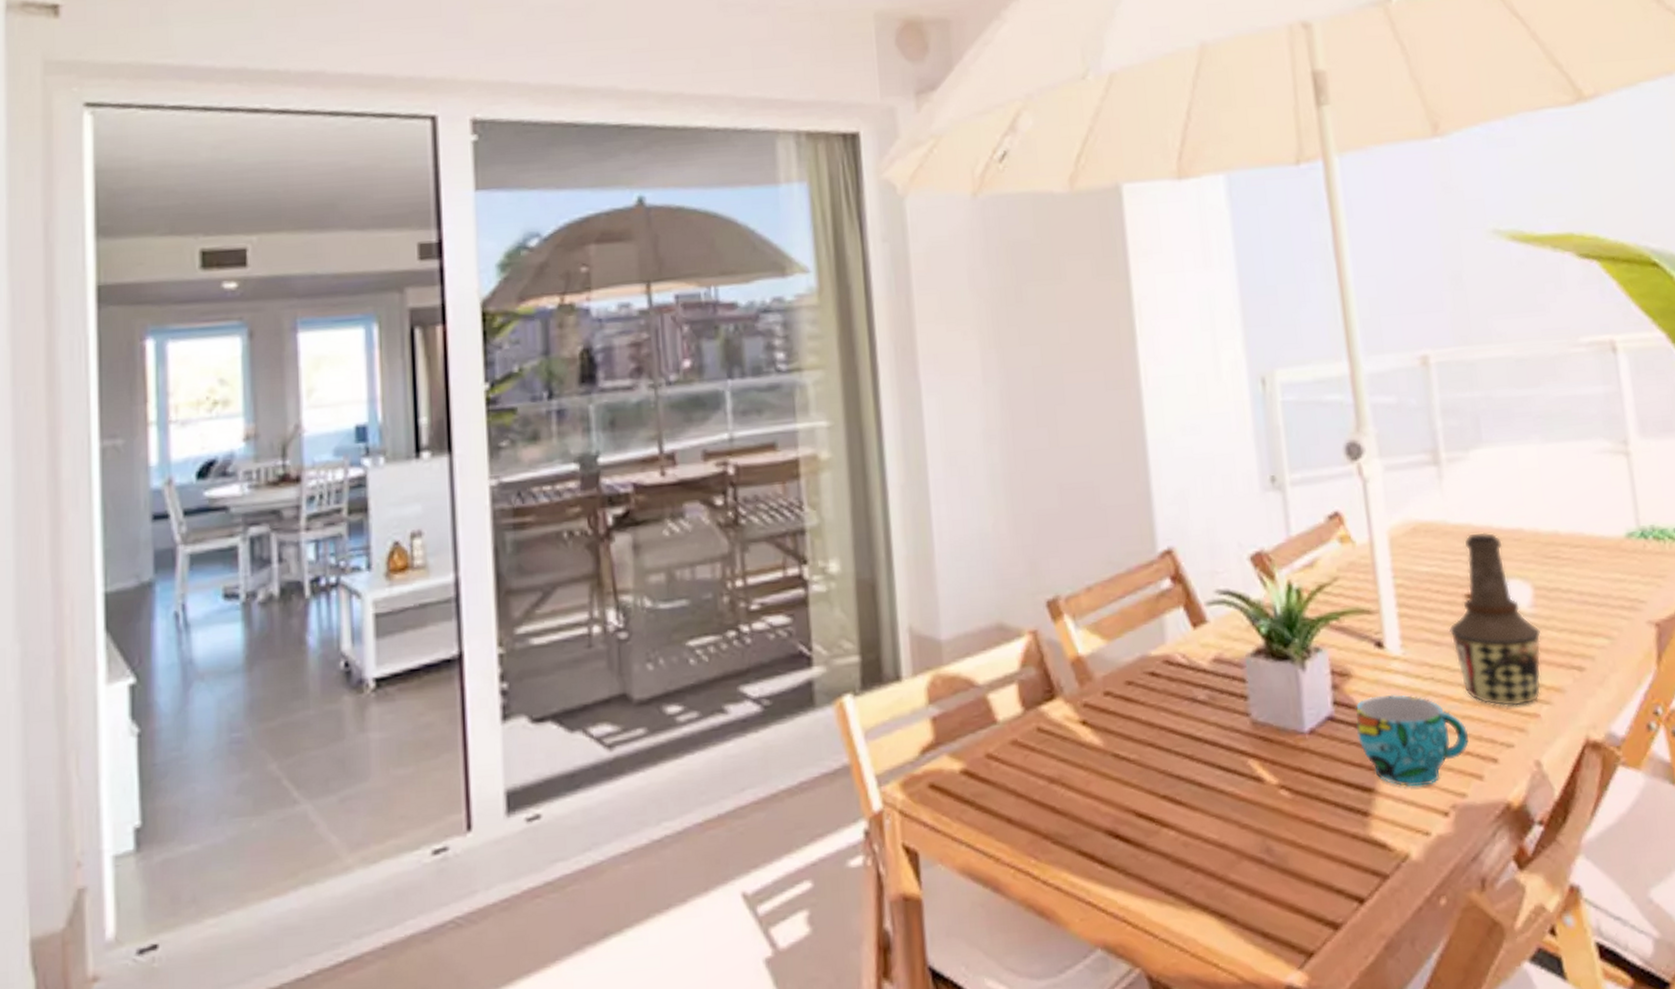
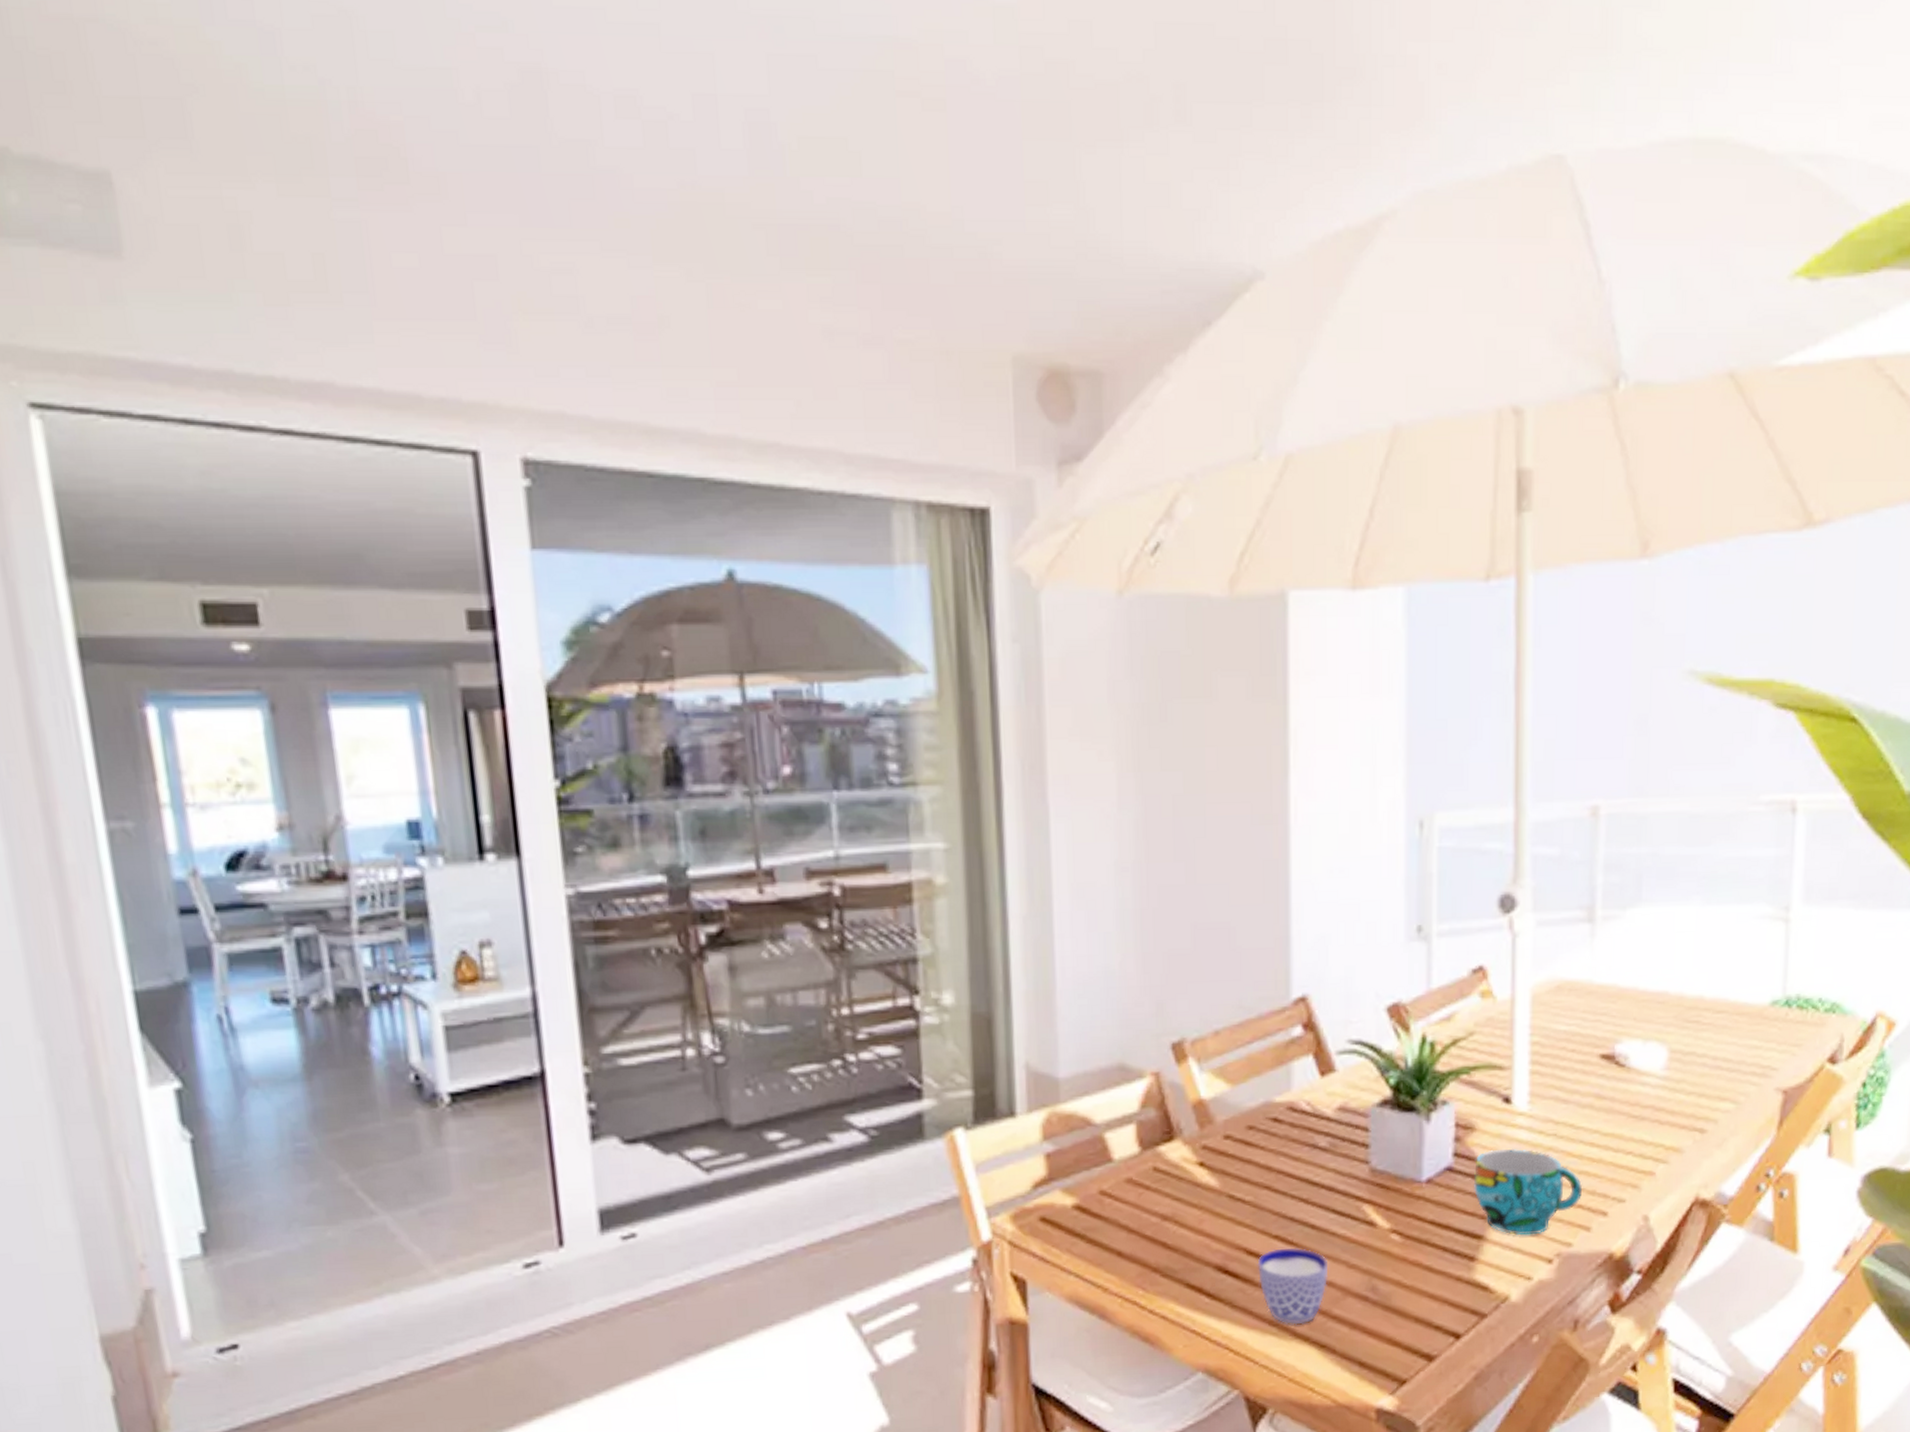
cup: none [1147,807,1221,893] -> present [1257,1247,1329,1325]
bottle: present [1448,532,1542,707] -> none [1578,993,1670,1164]

